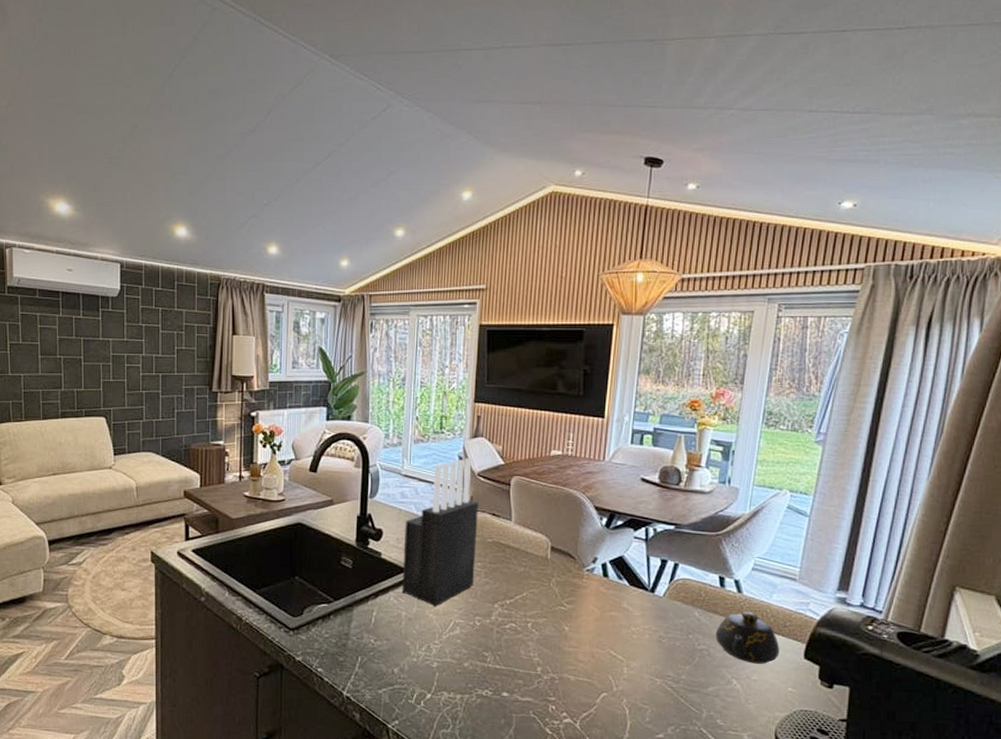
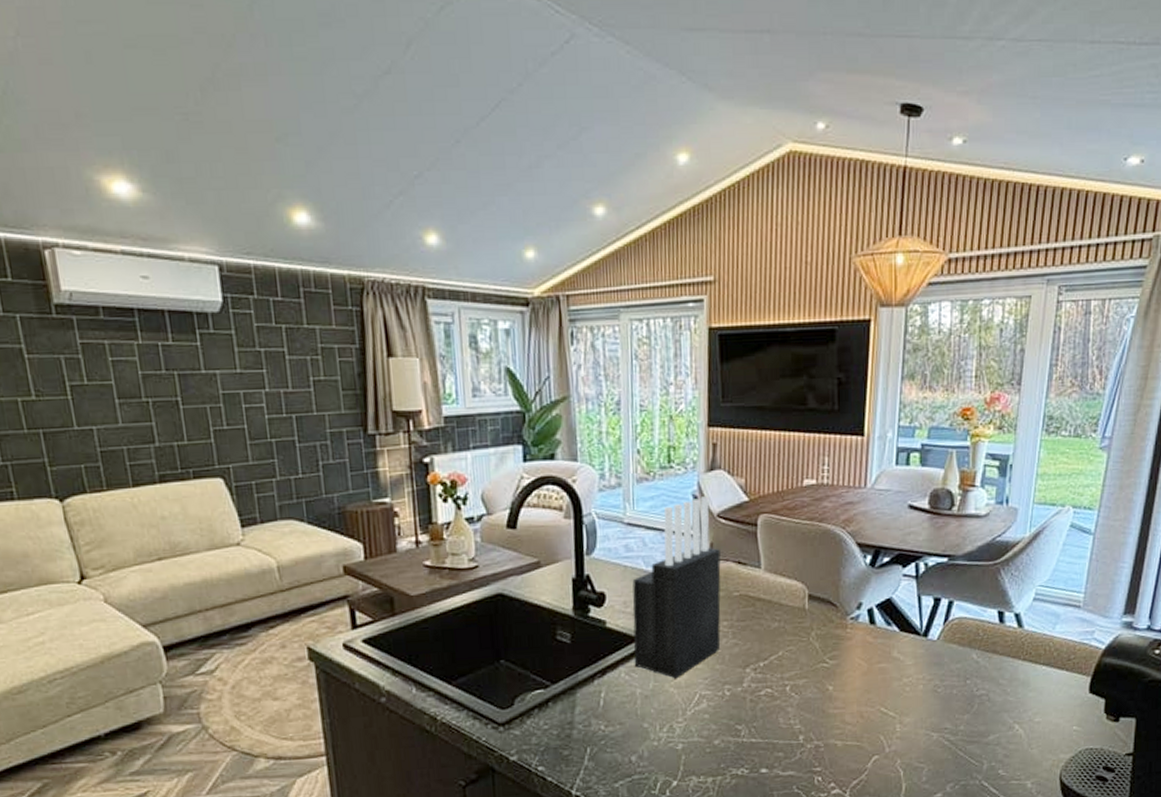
teapot: present [715,611,780,664] -> none [995,647,1064,705]

